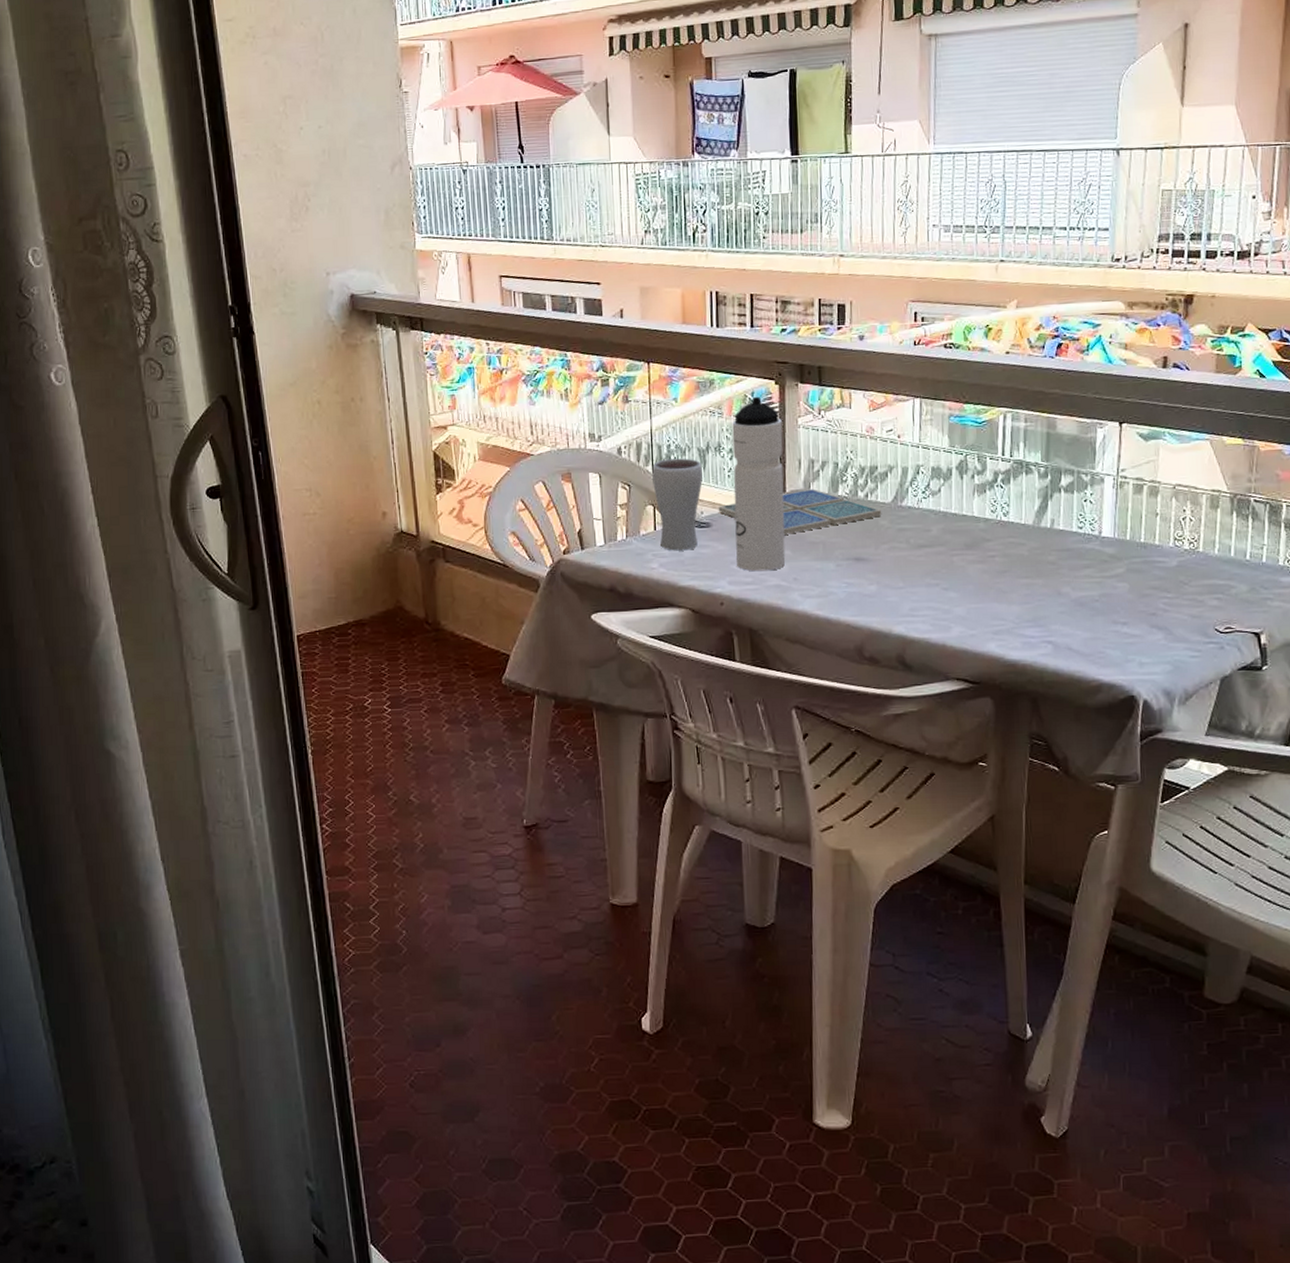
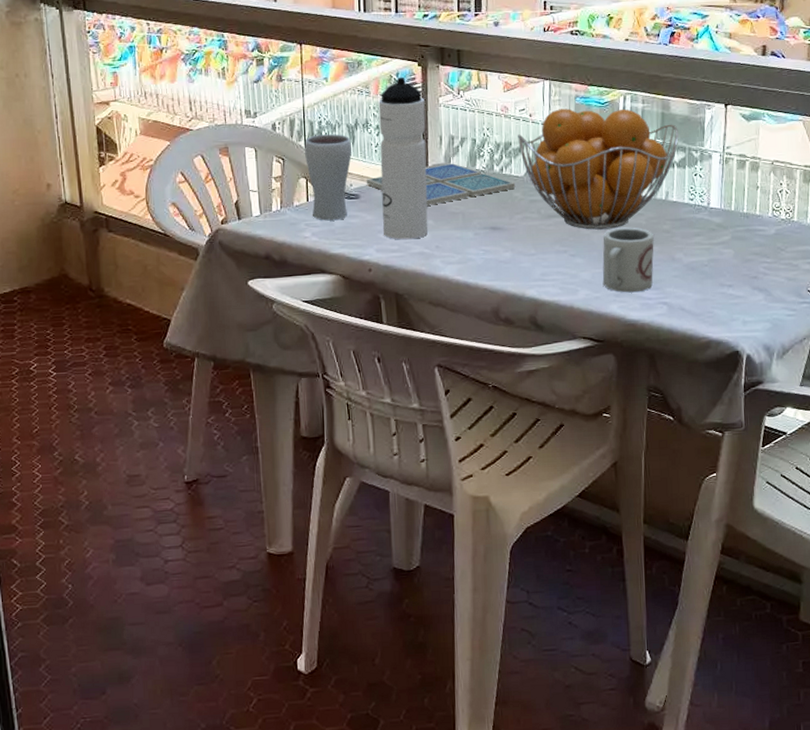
fruit basket: none [885,428,1066,561] -> present [518,108,679,230]
cup: none [979,558,1038,630] -> present [602,227,654,293]

